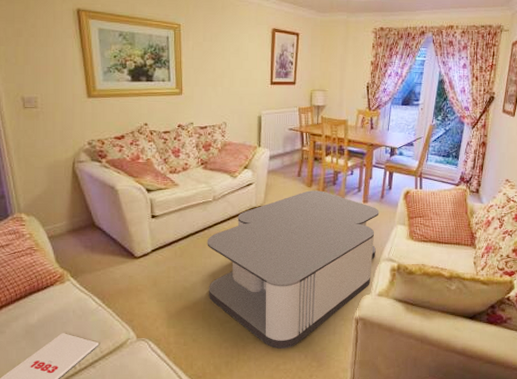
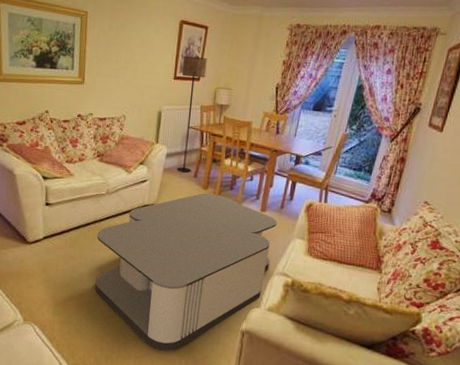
floor lamp: none [278,61,301,173] -> present [176,55,207,173]

